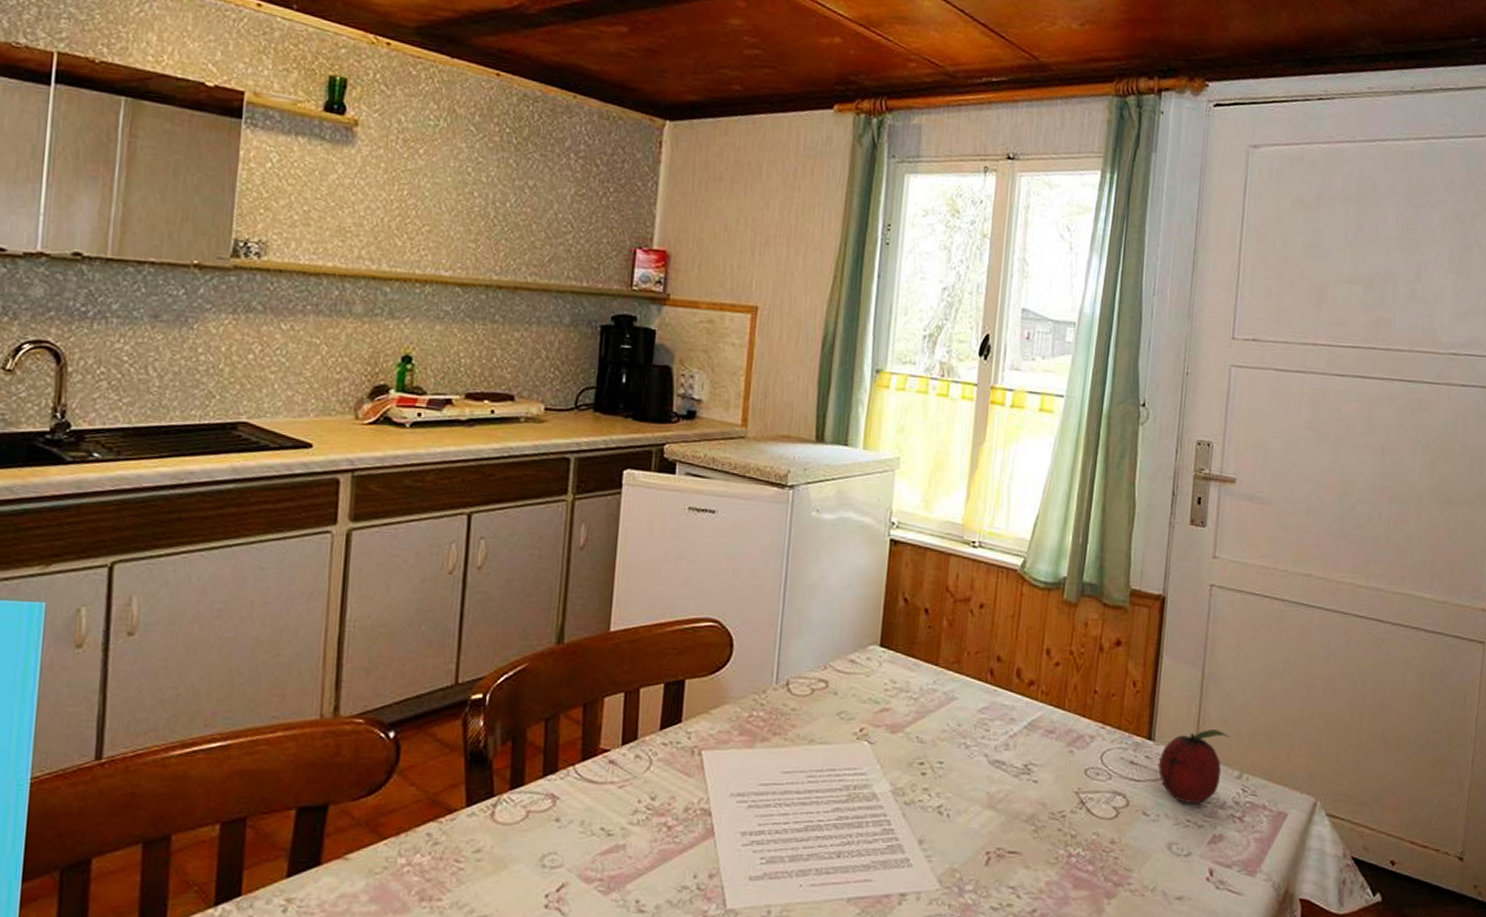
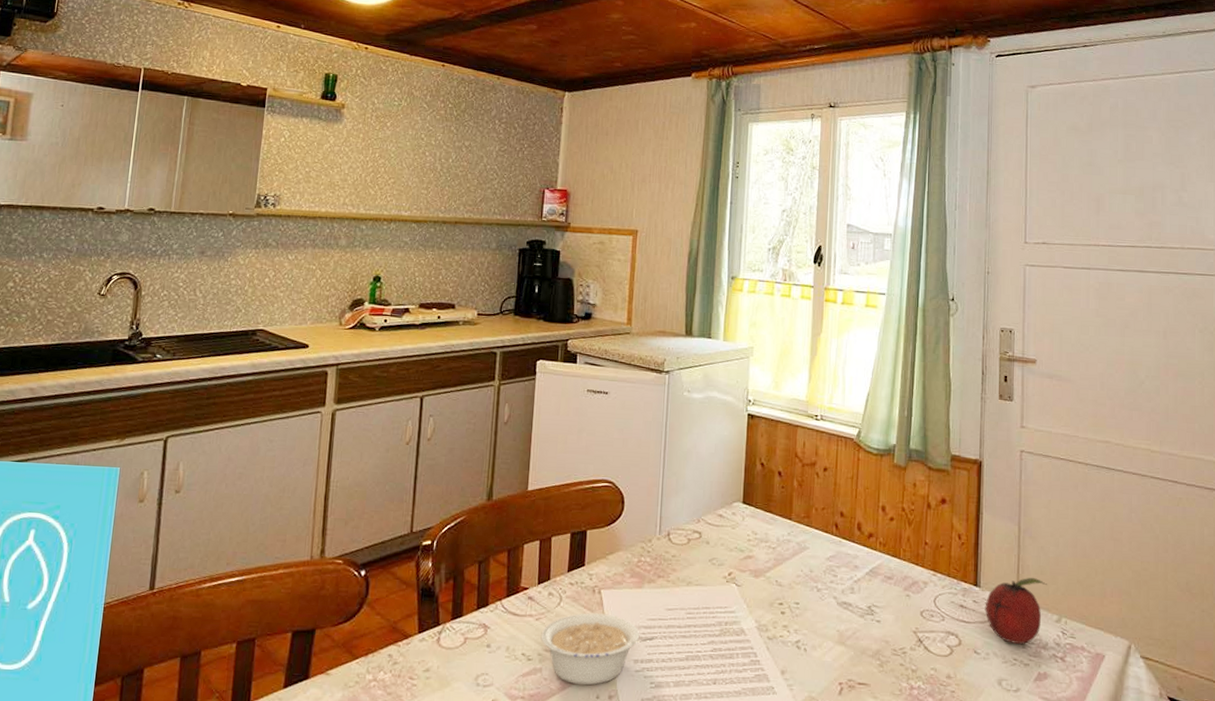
legume: none [624,778,768,864] -> present [540,613,655,686]

